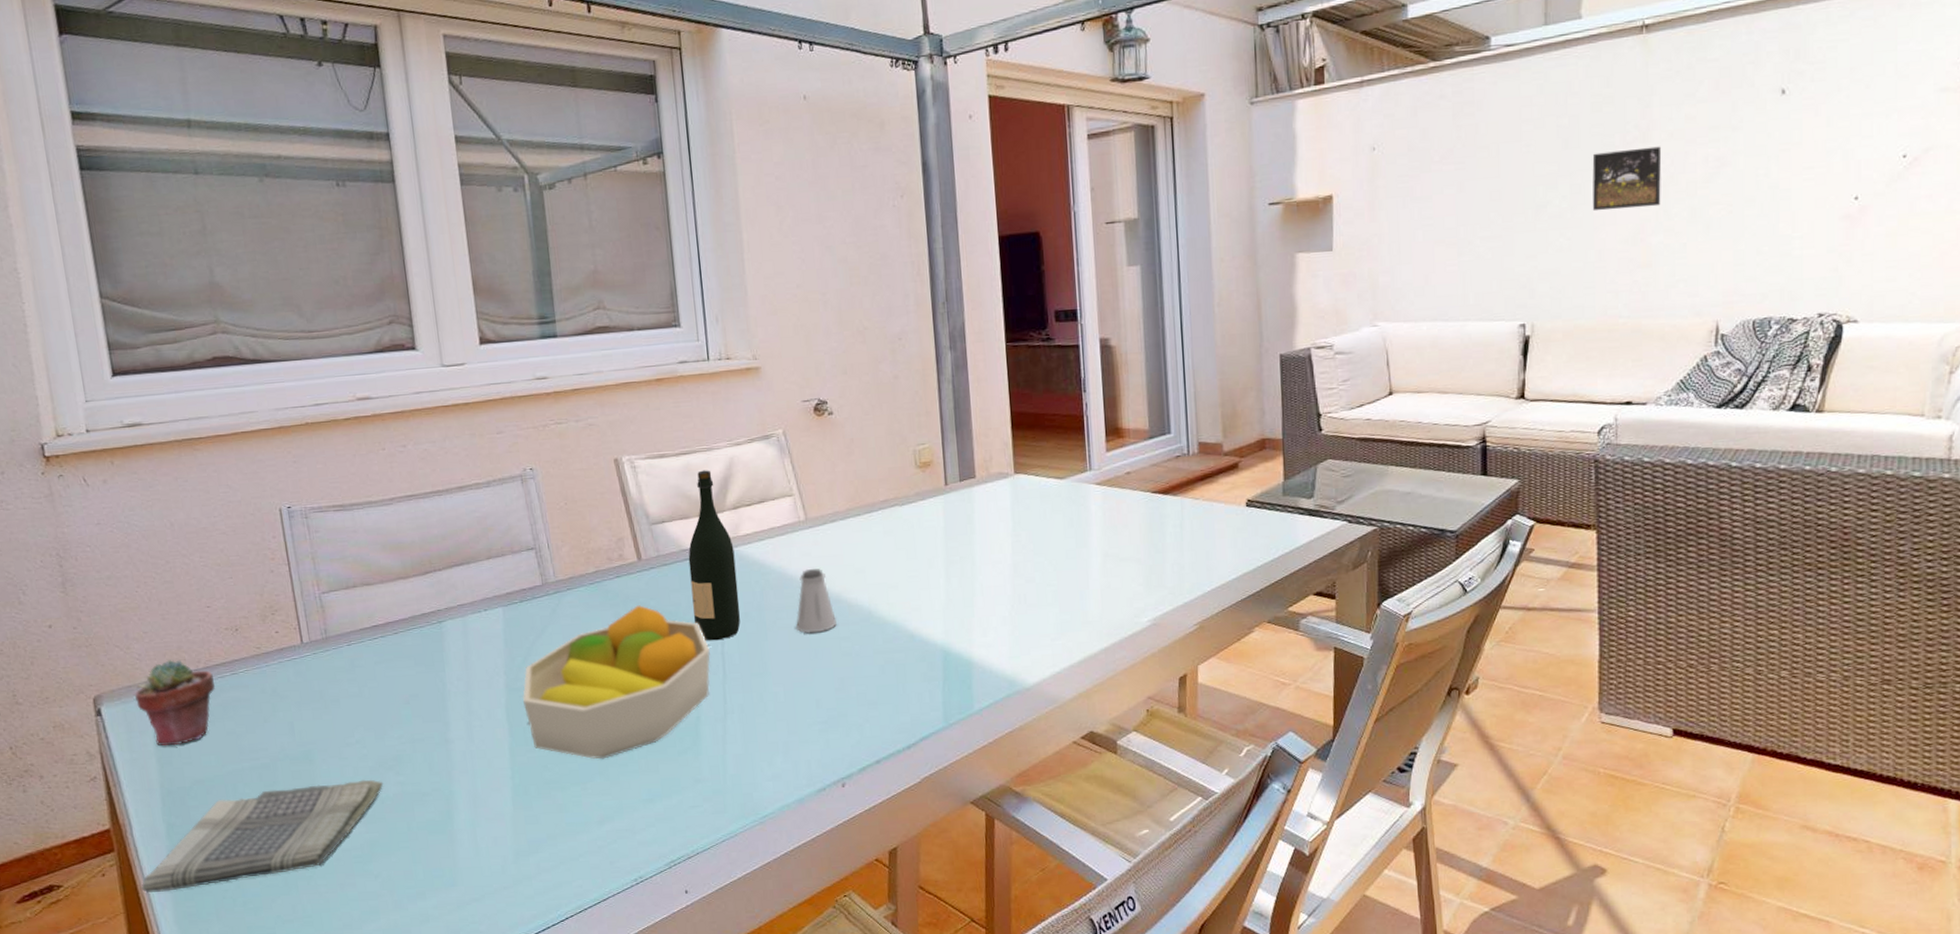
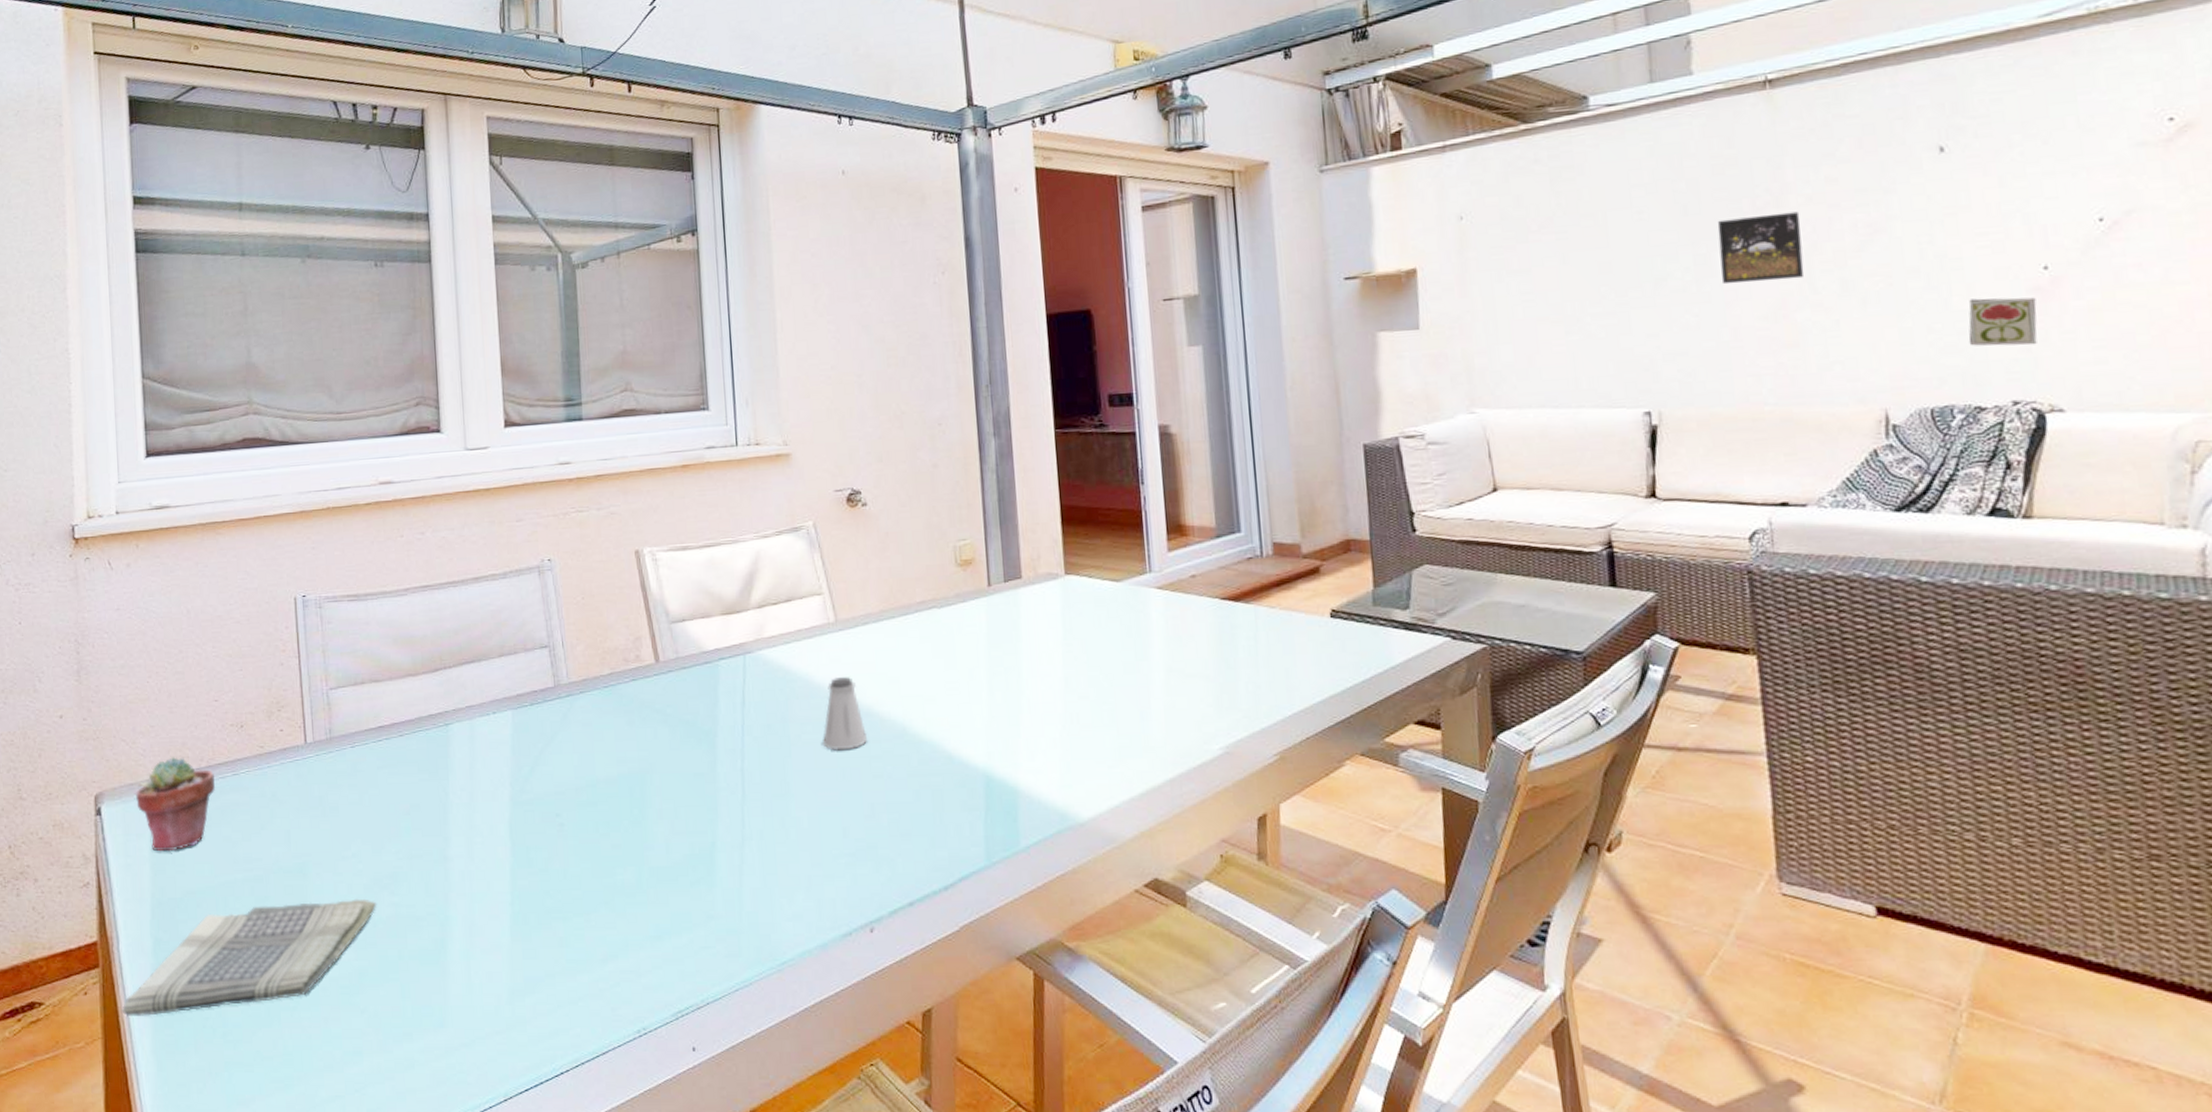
fruit bowl: present [523,605,710,759] -> none [528,712,729,887]
wine bottle: present [688,470,741,641] -> none [708,564,763,756]
decorative tile: none [1789,224,1846,266] -> present [1968,297,2037,346]

